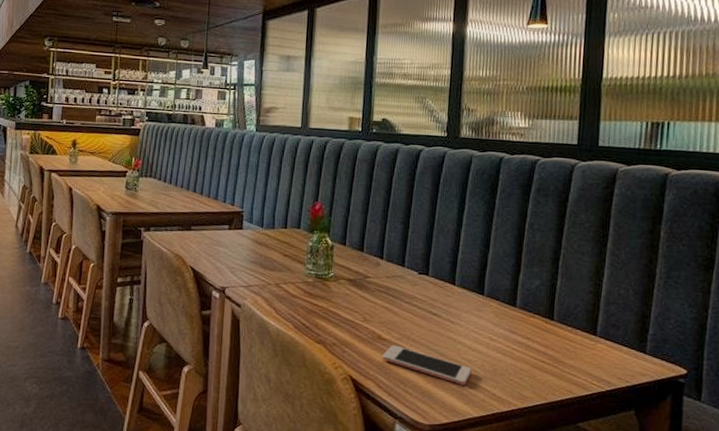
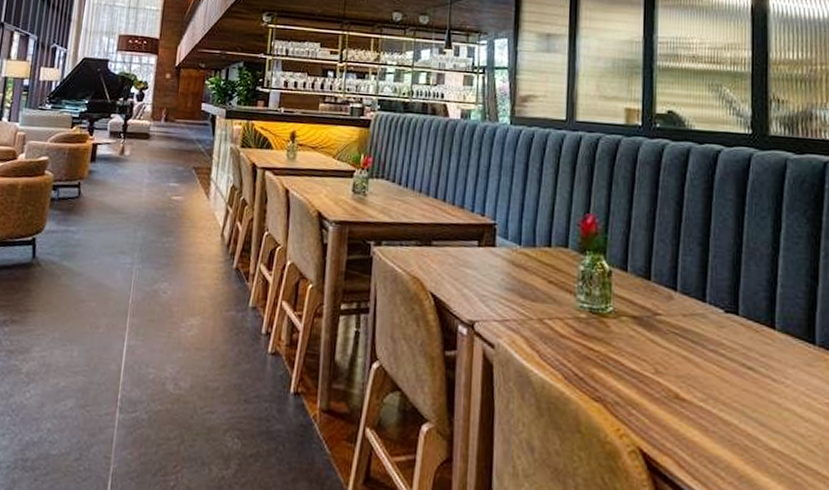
cell phone: present [382,345,472,385] -> none [681,408,806,470]

